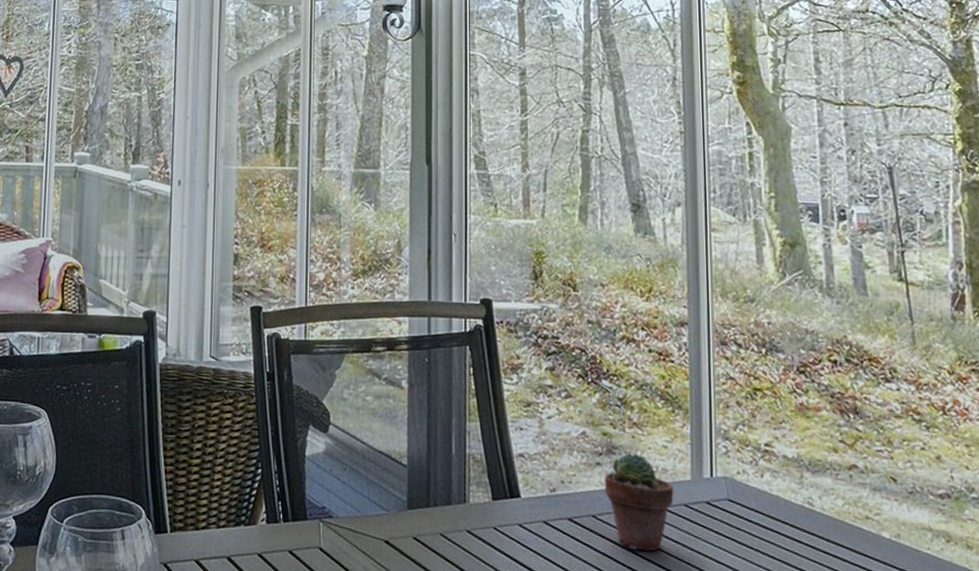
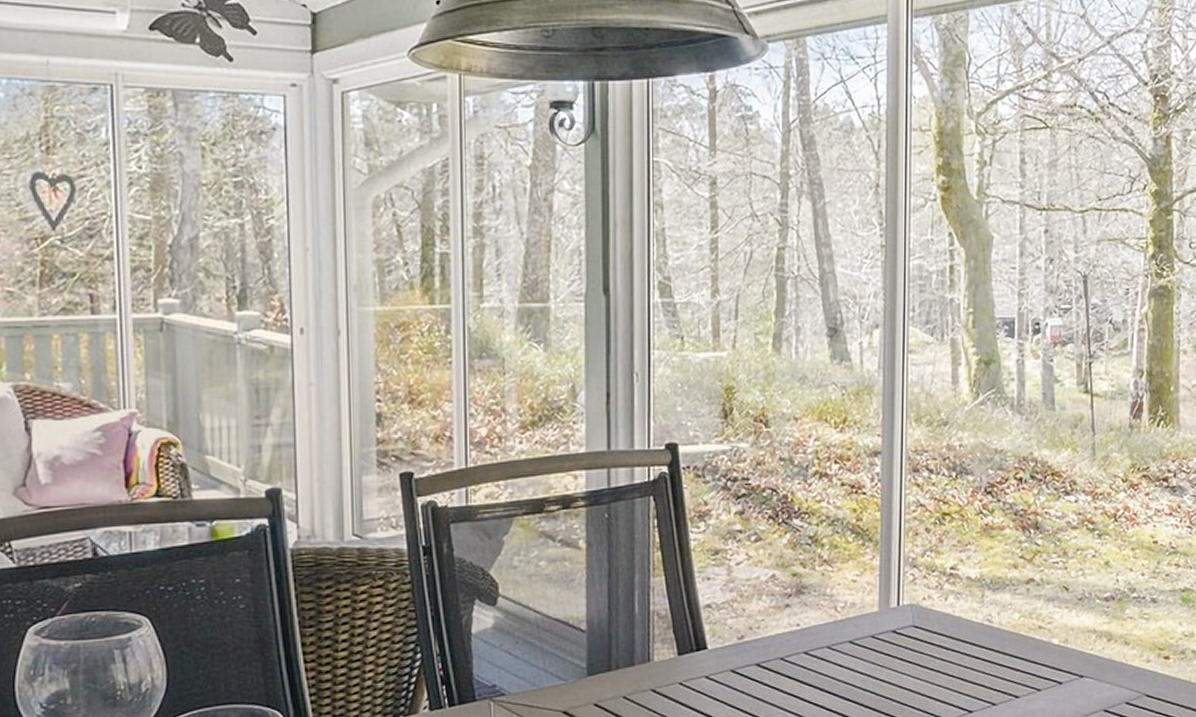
potted succulent: present [604,453,674,552] -> none [793,591,861,687]

